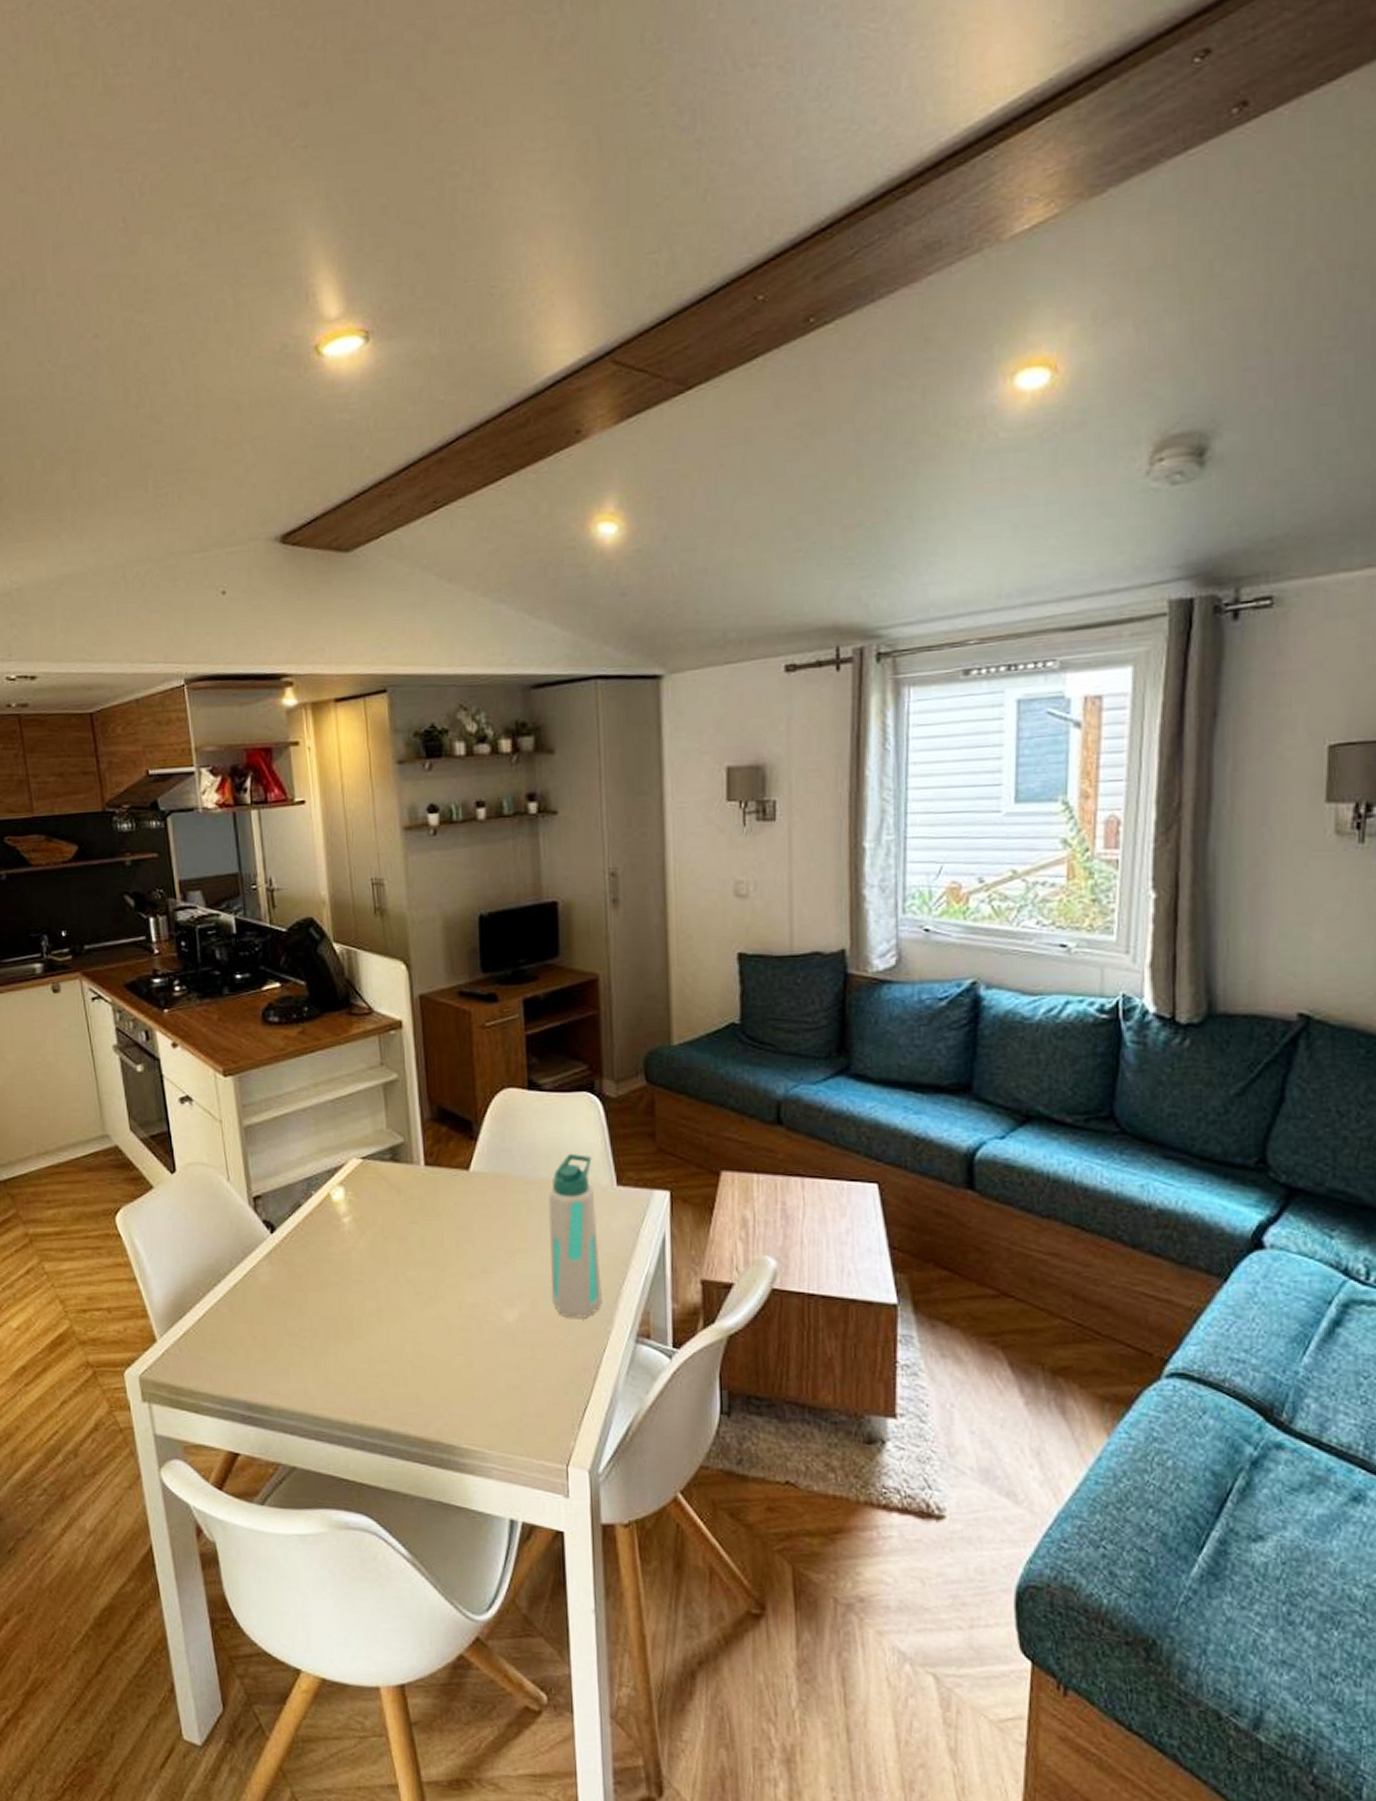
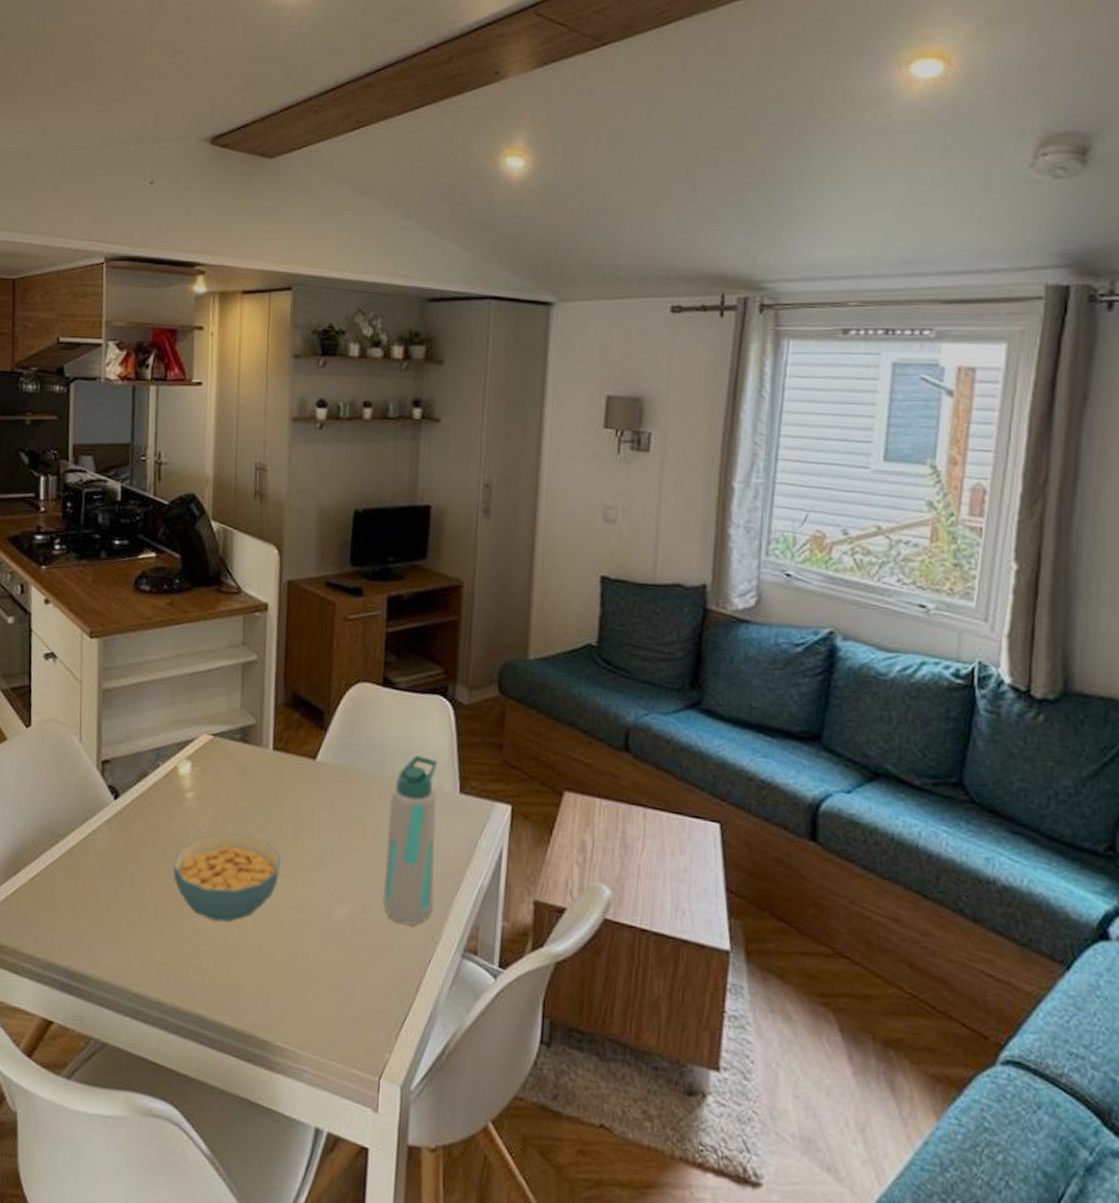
cereal bowl: none [338,1251,446,1340] -> present [173,833,282,922]

